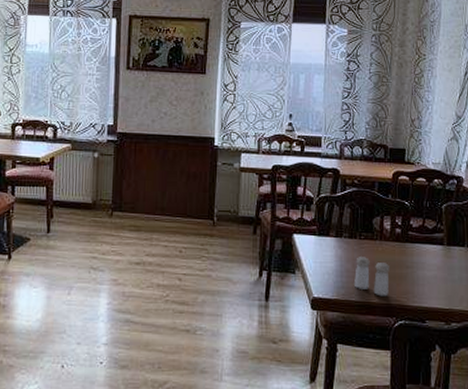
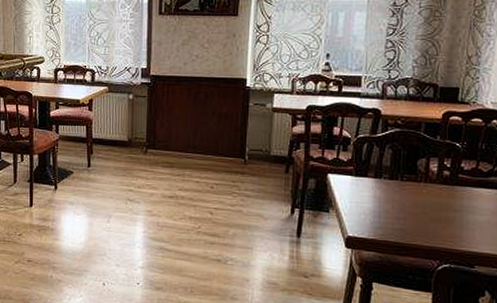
salt and pepper shaker: present [353,257,389,297] -> none [392,198,434,239]

